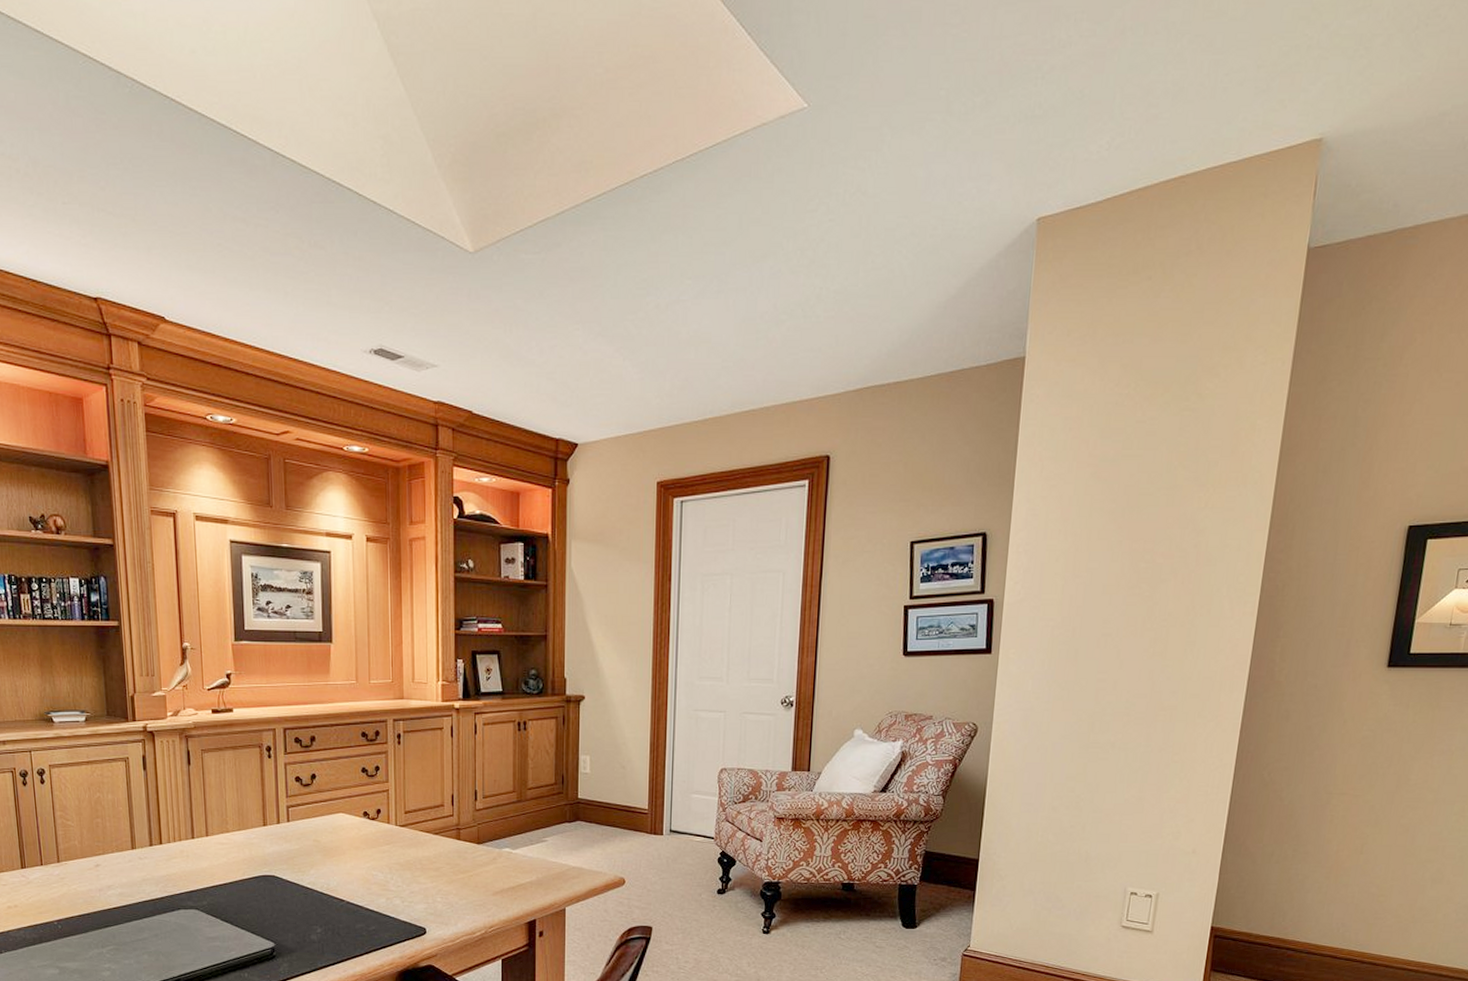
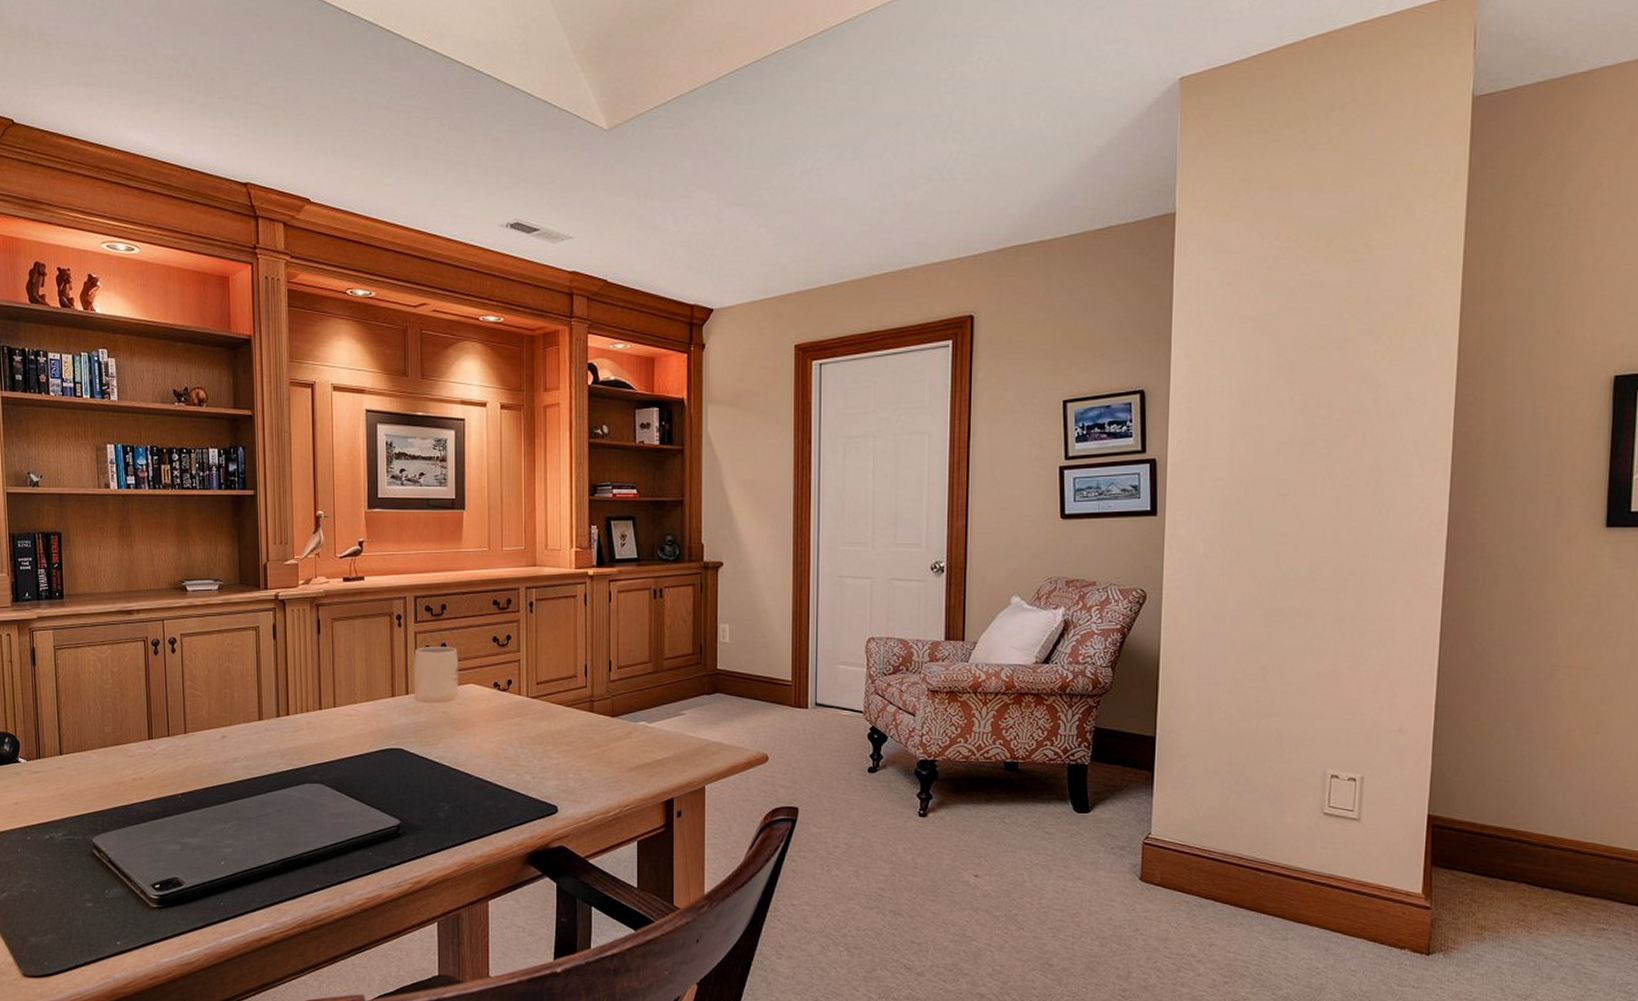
mug: none [283,776,330,832] -> present [413,646,459,703]

